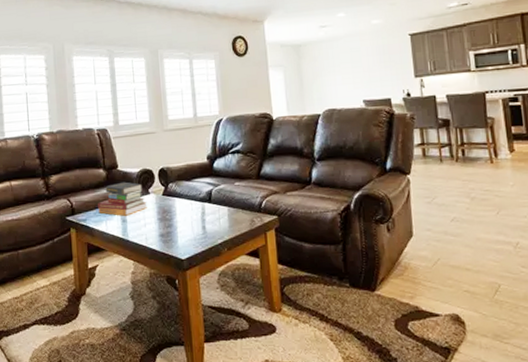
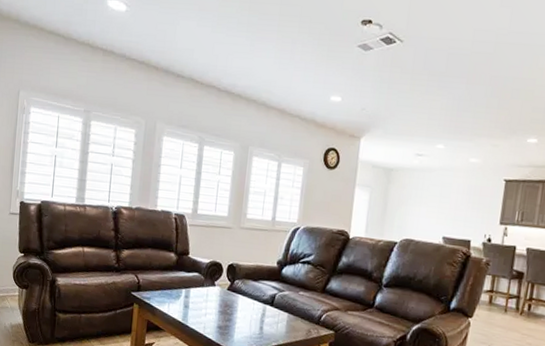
books: present [98,181,147,216] -> none [163,269,211,303]

